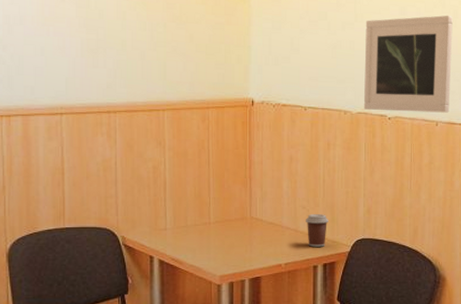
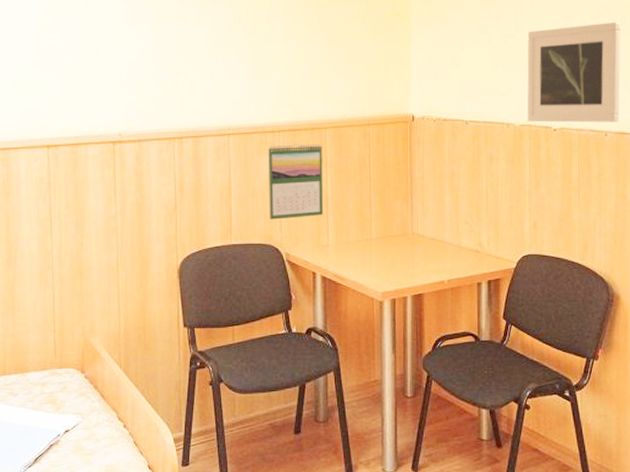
calendar: none [103,125,160,203] -> present [267,143,323,220]
coffee cup: present [306,214,329,247] -> none [469,229,492,263]

